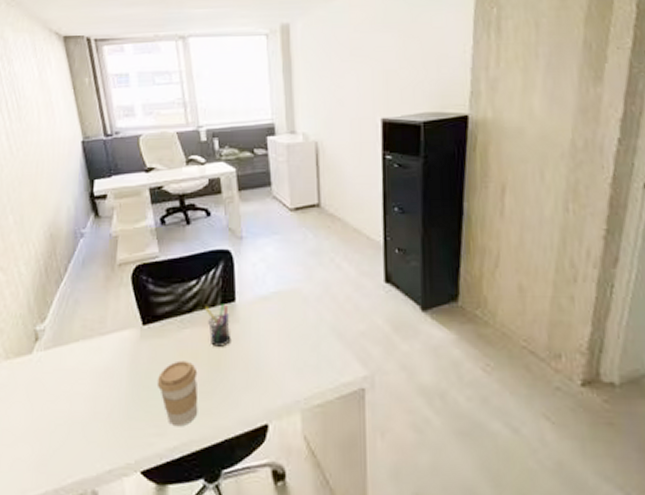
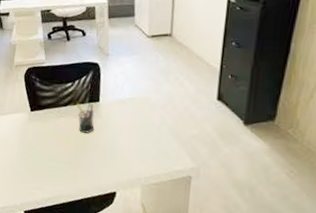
coffee cup: present [156,360,198,425] -> none [38,139,68,185]

